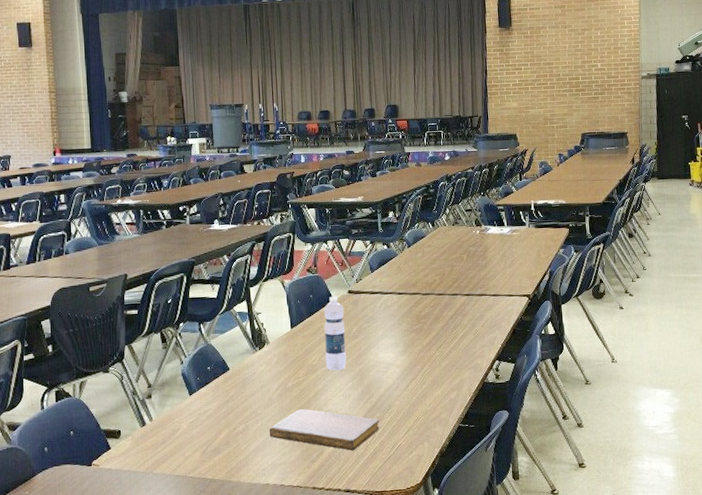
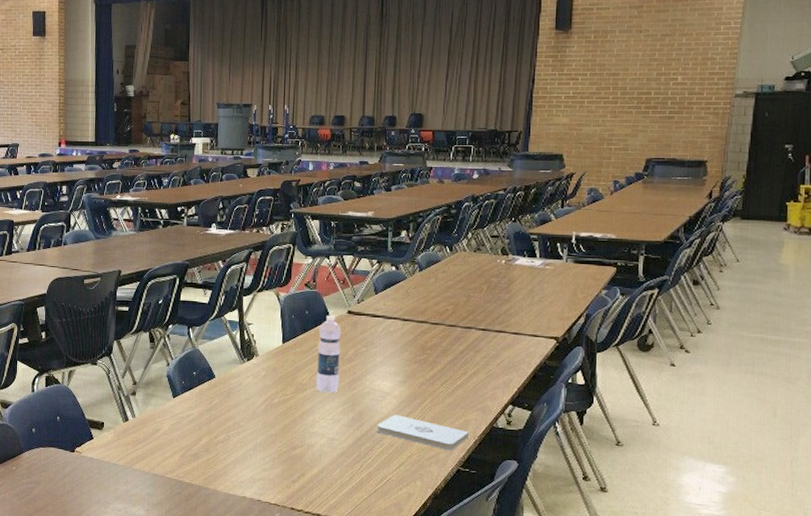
notebook: present [269,409,380,451] -> none [250,427,369,477]
notepad: none [384,383,466,410] -> present [377,414,470,451]

